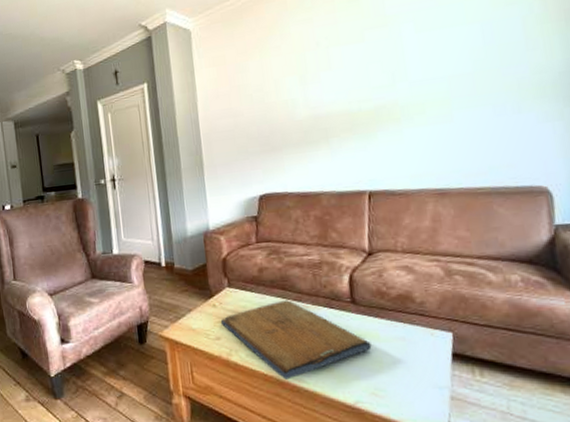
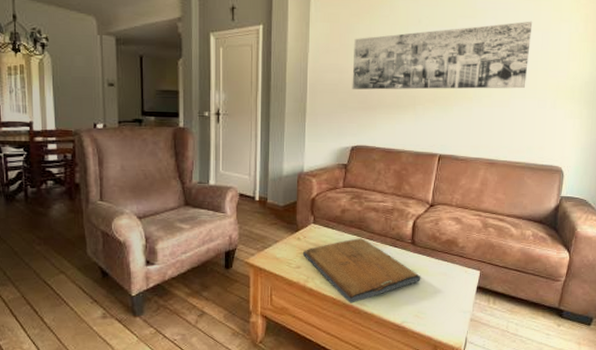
wall art: none [245,14,472,132] -> present [352,21,533,90]

